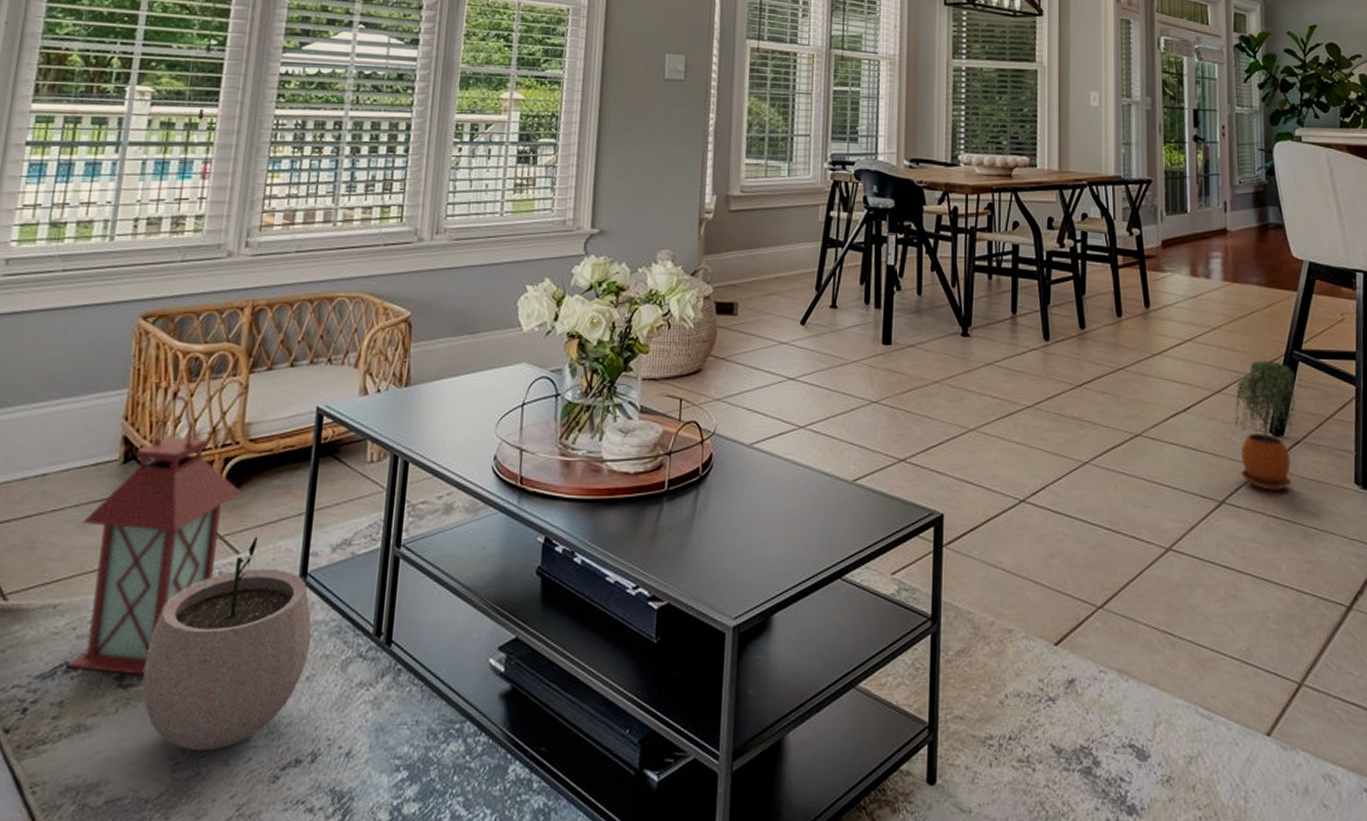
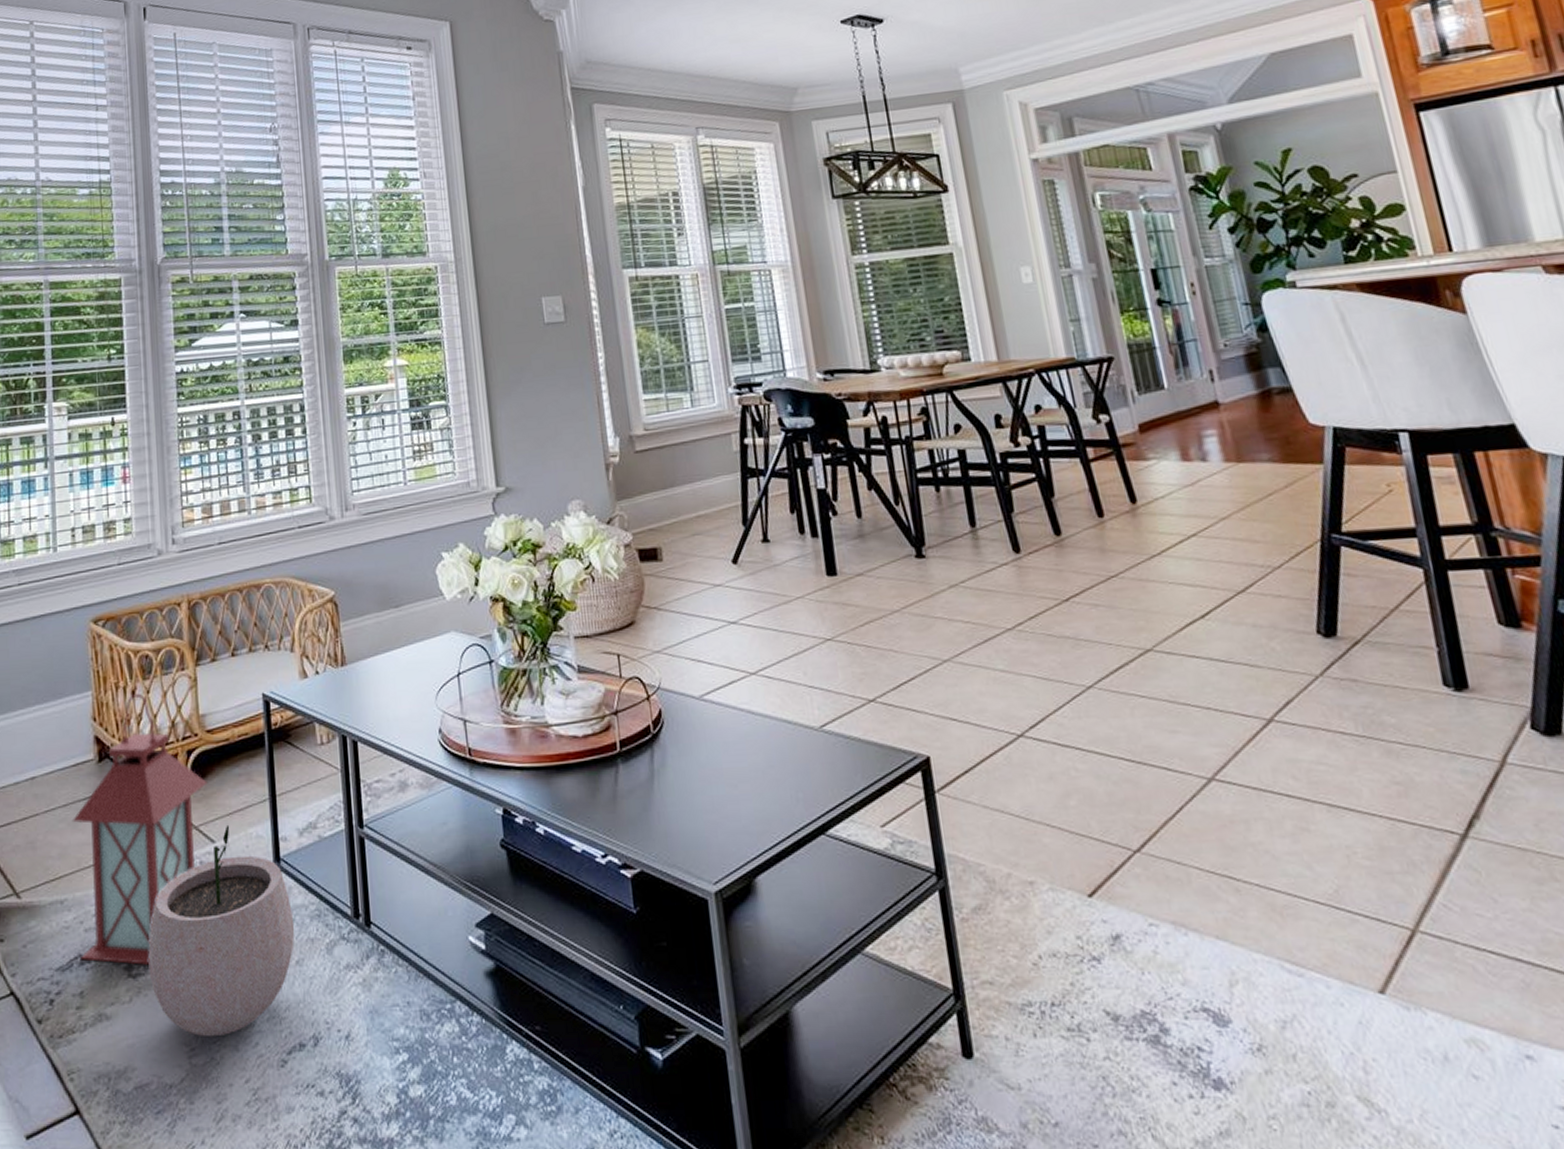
potted plant: present [1235,361,1296,491] -> none [1264,549,1359,703]

